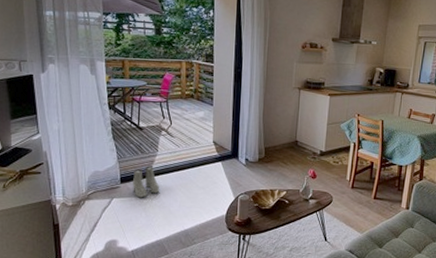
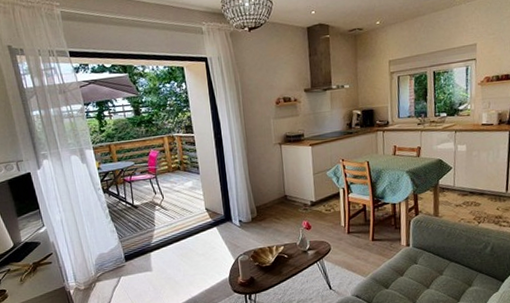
boots: present [132,166,160,198] -> none [135,241,163,273]

